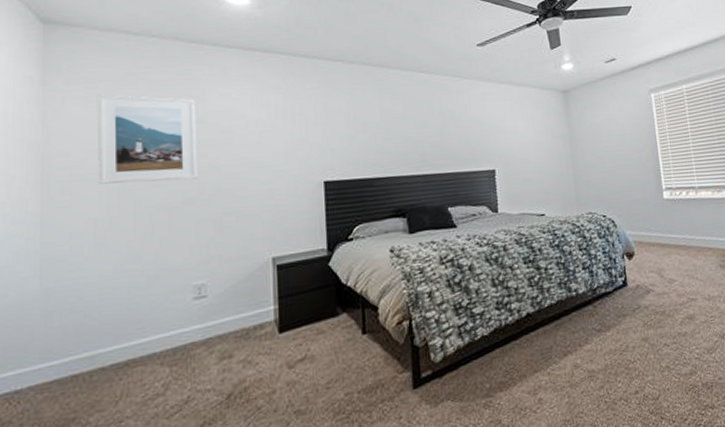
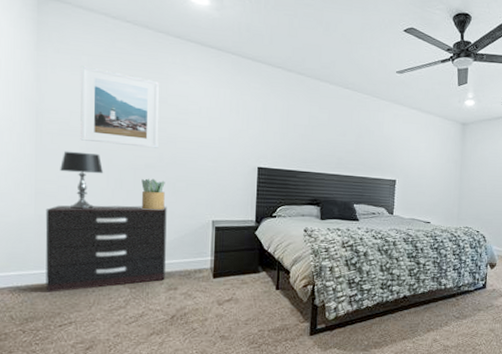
dresser: none [54,249,217,392] -> present [45,205,167,292]
table lamp: none [73,198,128,273] -> present [60,151,103,209]
potted plant: none [179,217,210,259] -> present [141,178,165,210]

